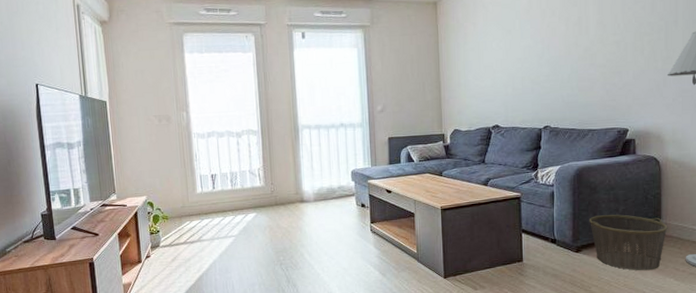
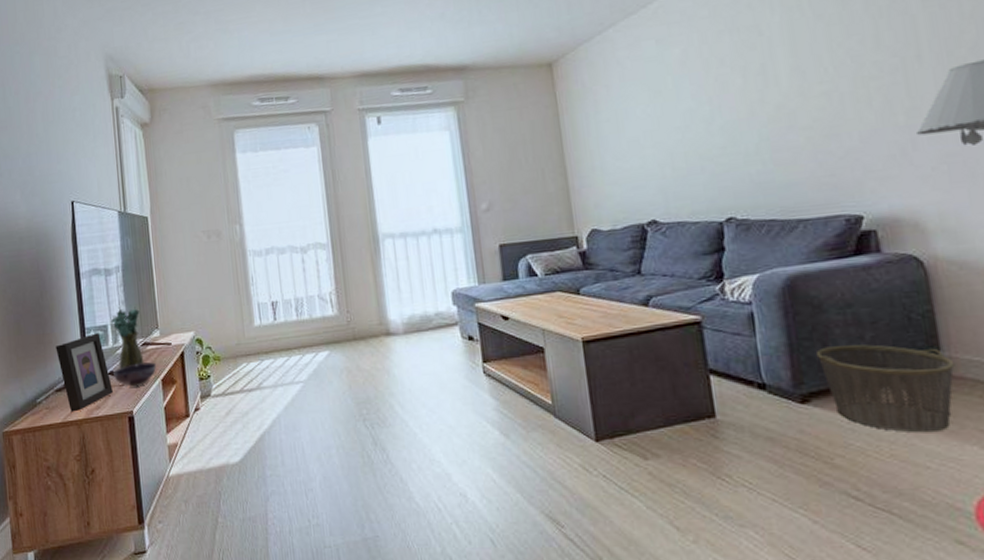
picture frame: none [23,196,75,259] -> present [55,333,113,412]
vase: none [73,175,103,224] -> present [110,307,144,368]
bowl: none [76,220,114,240] -> present [113,362,157,387]

